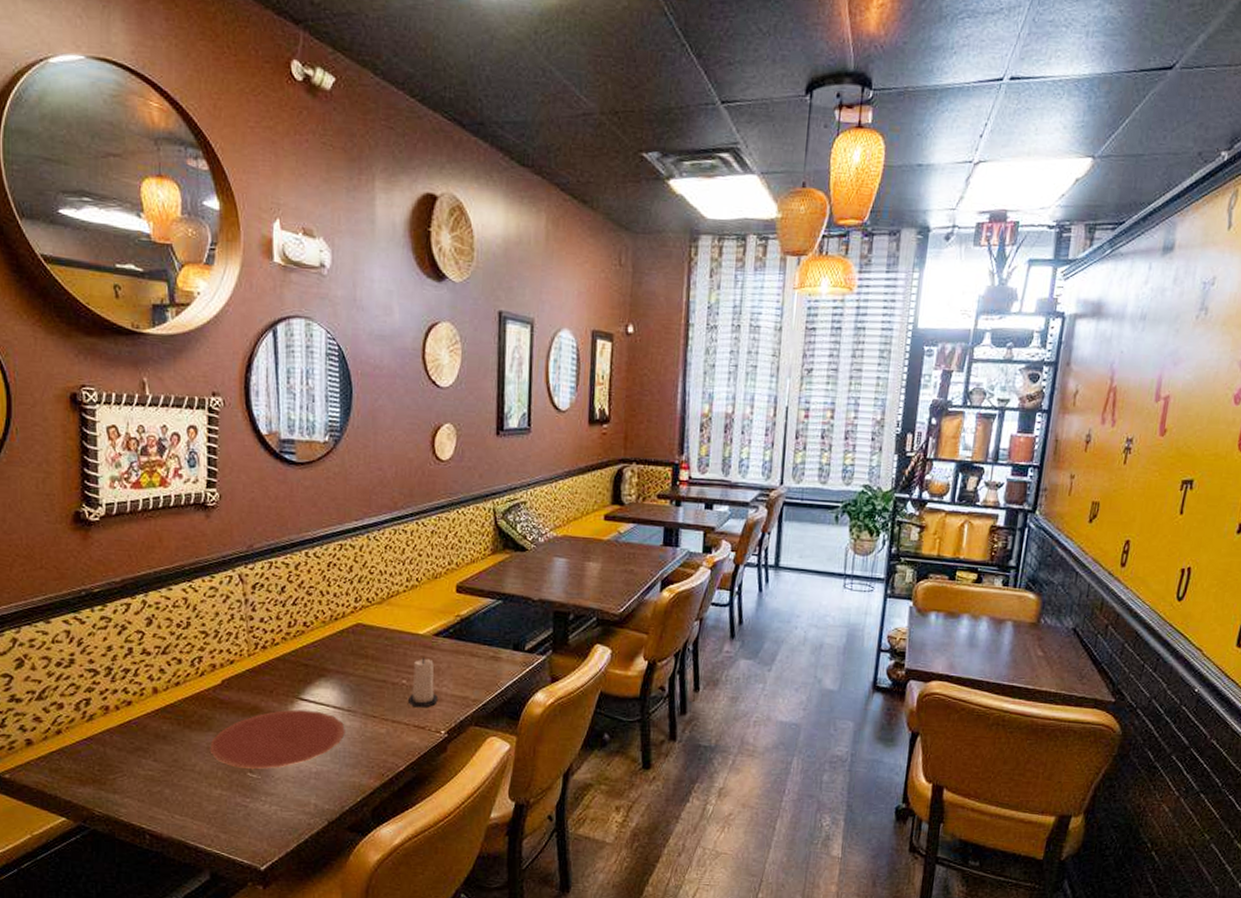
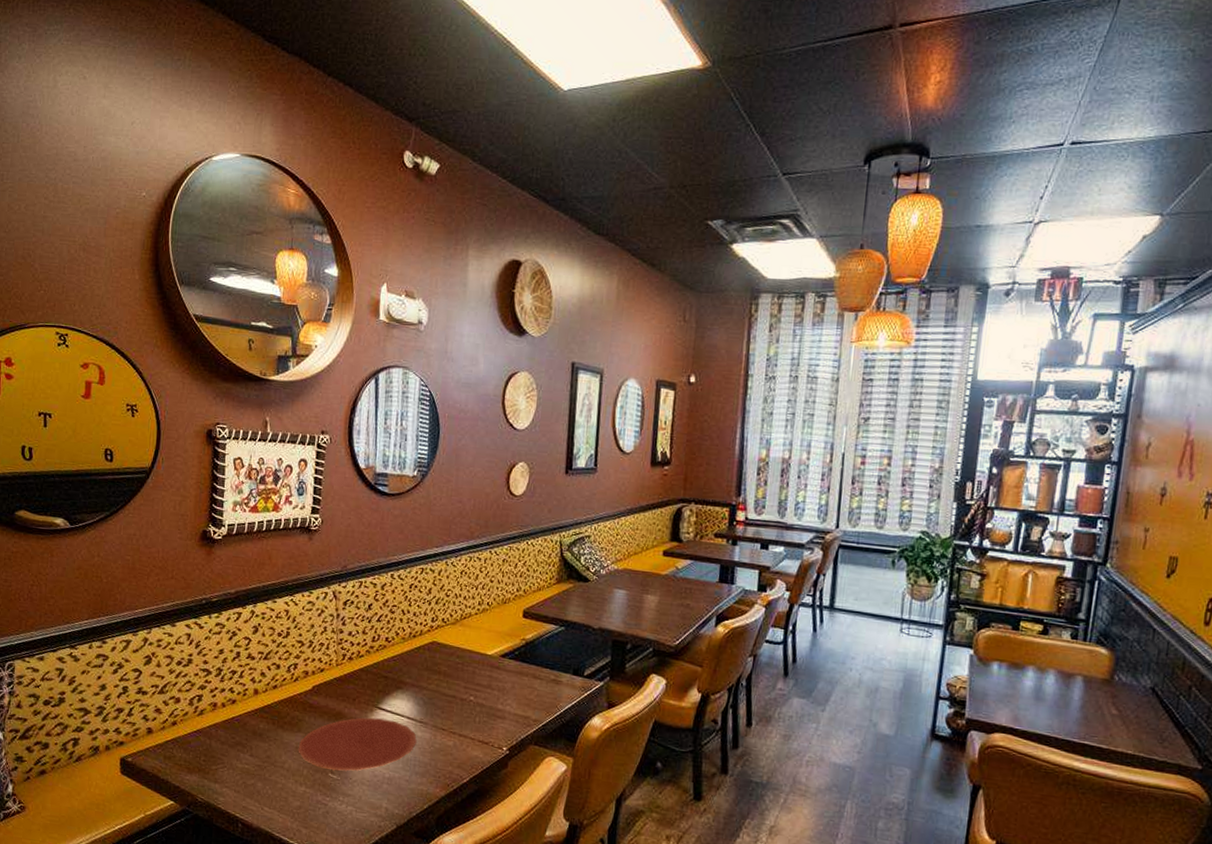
candle: present [408,657,438,708] -> none [475,676,502,725]

